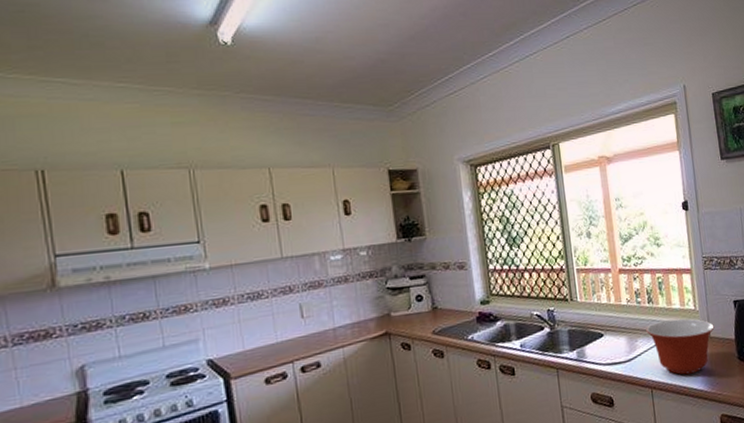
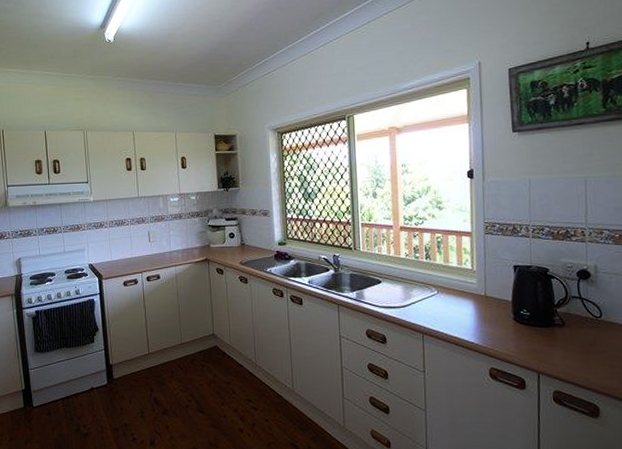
mixing bowl: present [646,318,715,375] -> none [422,276,491,327]

